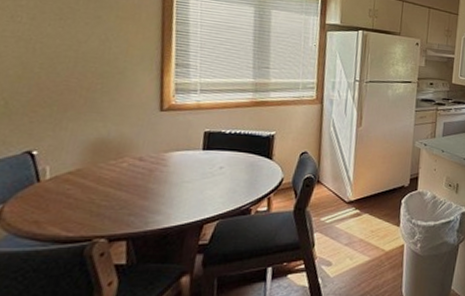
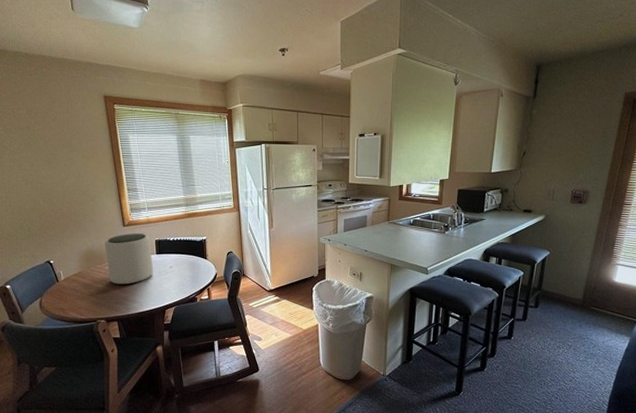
plant pot: none [125,120,197,189] -> present [105,233,154,284]

